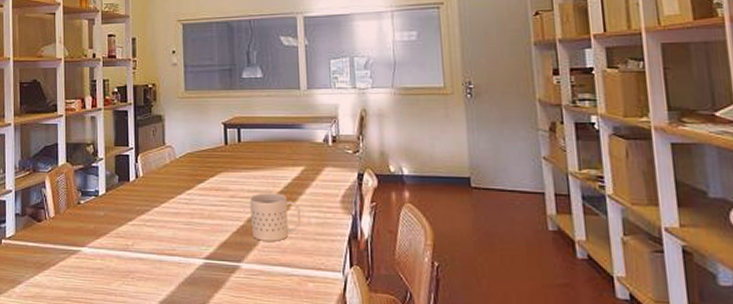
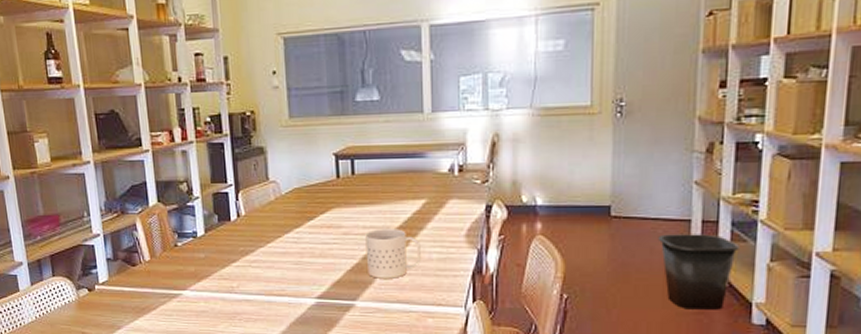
waste bin: none [516,206,593,283] -> present [657,234,740,310]

